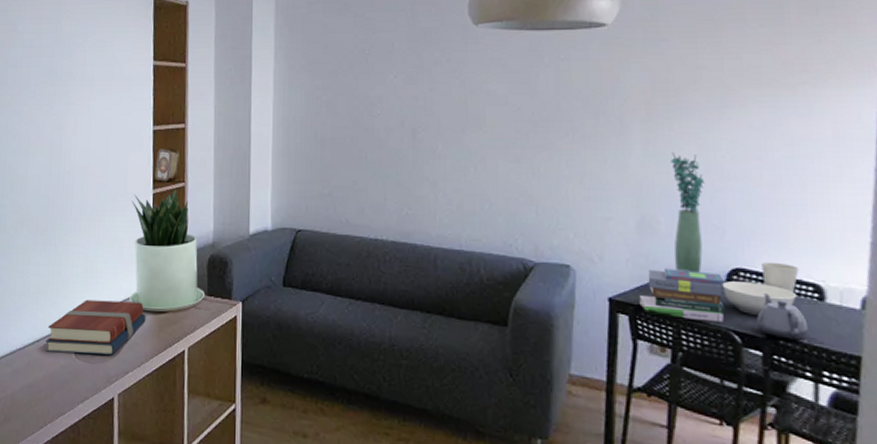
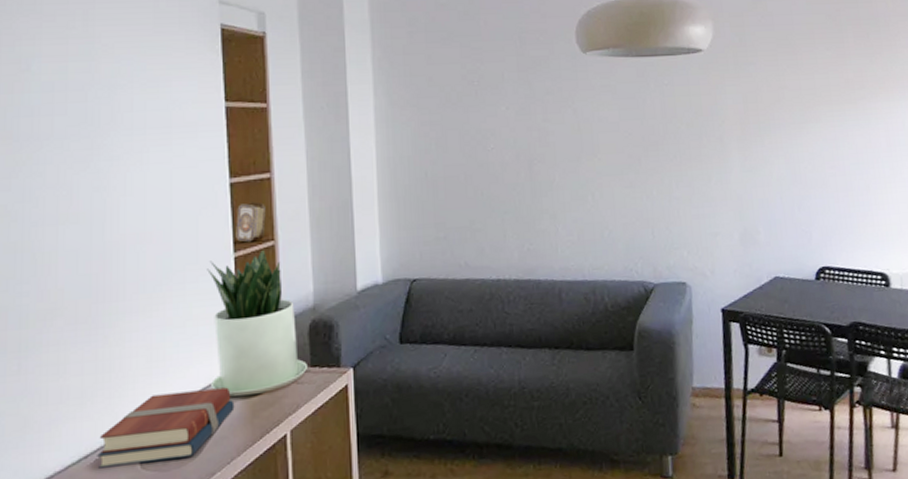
books: present [639,268,725,322] -> none [747,273,817,320]
vase: present [671,151,705,273] -> none [764,166,796,276]
bowl: present [722,281,797,316] -> none [812,277,870,308]
teapot: present [755,293,808,340] -> none [840,286,880,326]
cup: present [762,261,799,293] -> none [842,257,870,283]

